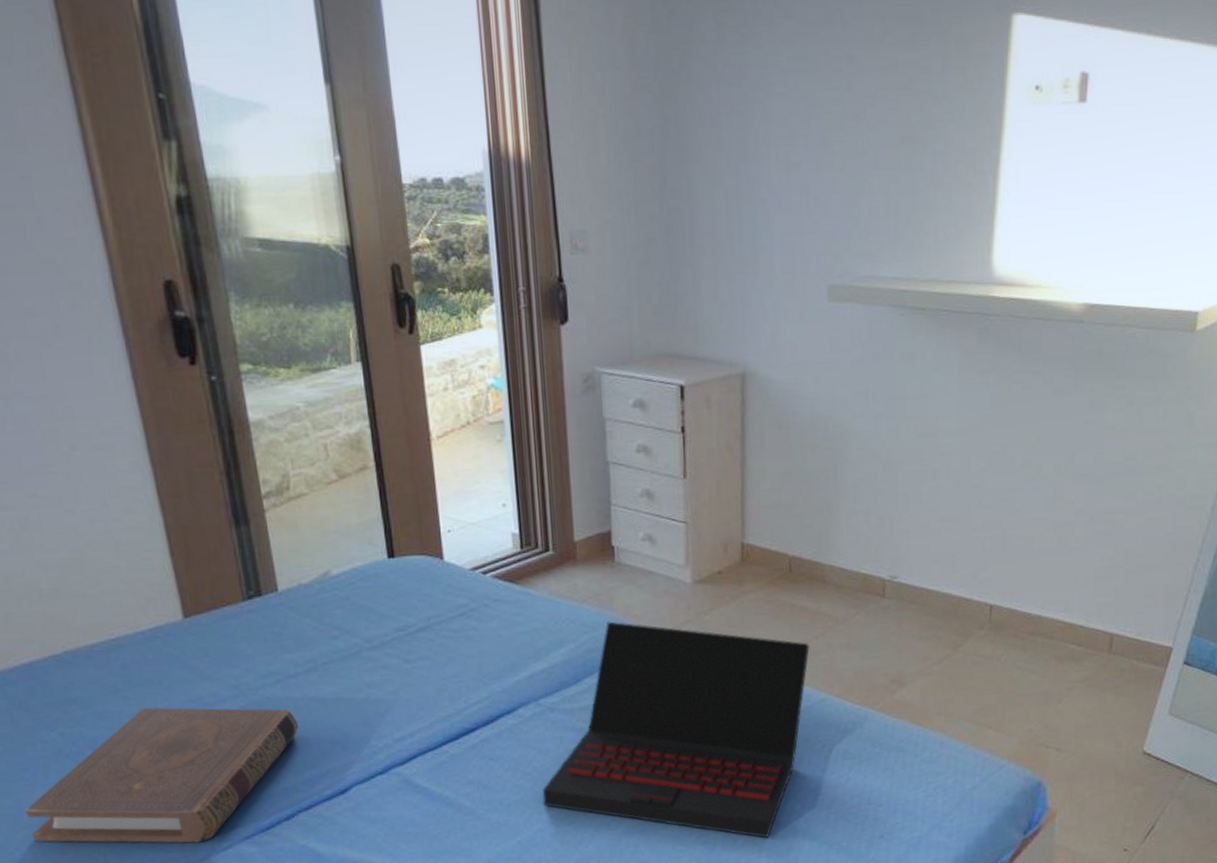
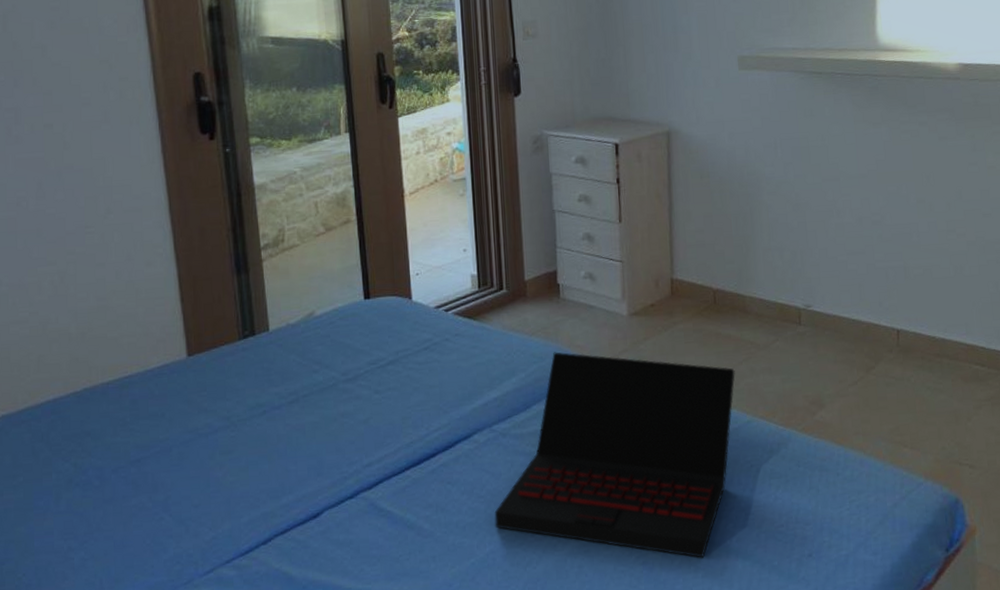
book: present [25,707,299,843] -> none [35,438,280,568]

